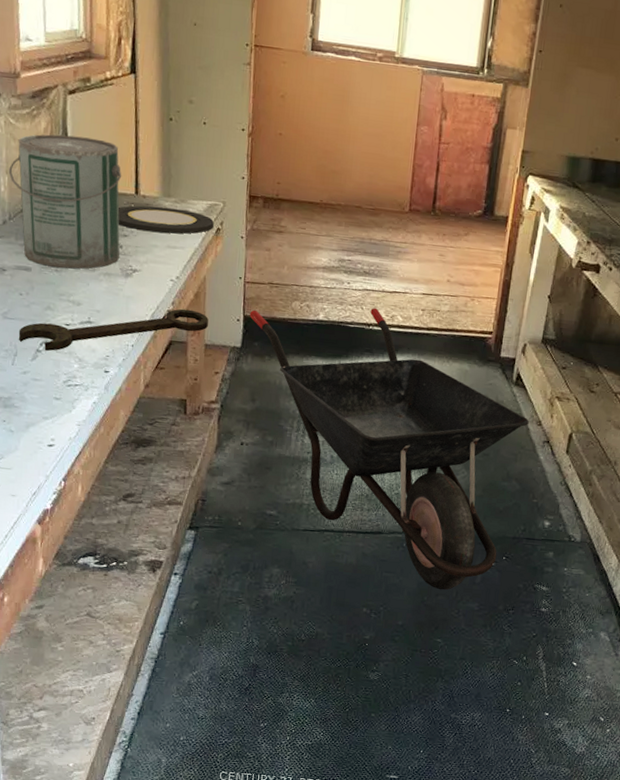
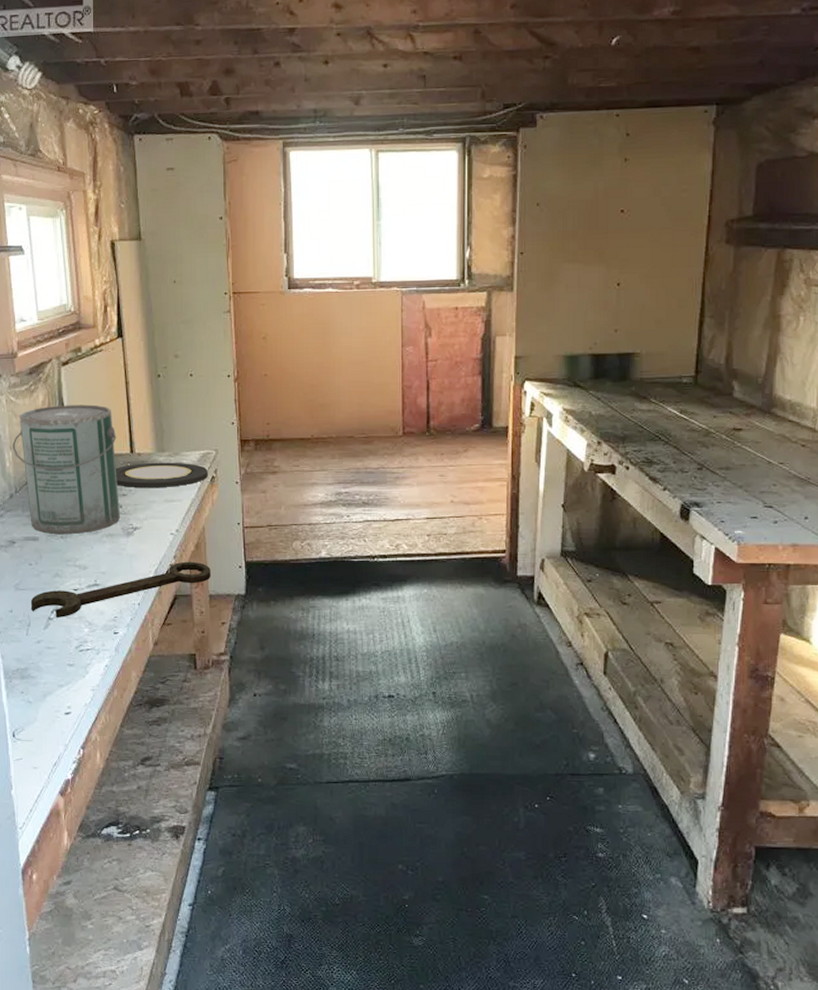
wheelbarrow: present [249,308,529,590] -> none [251,539,557,839]

